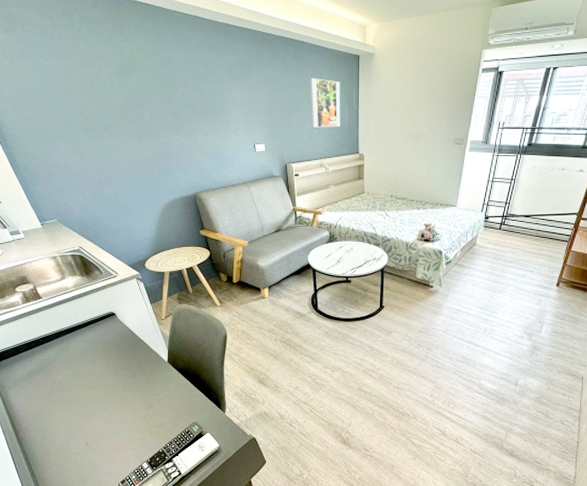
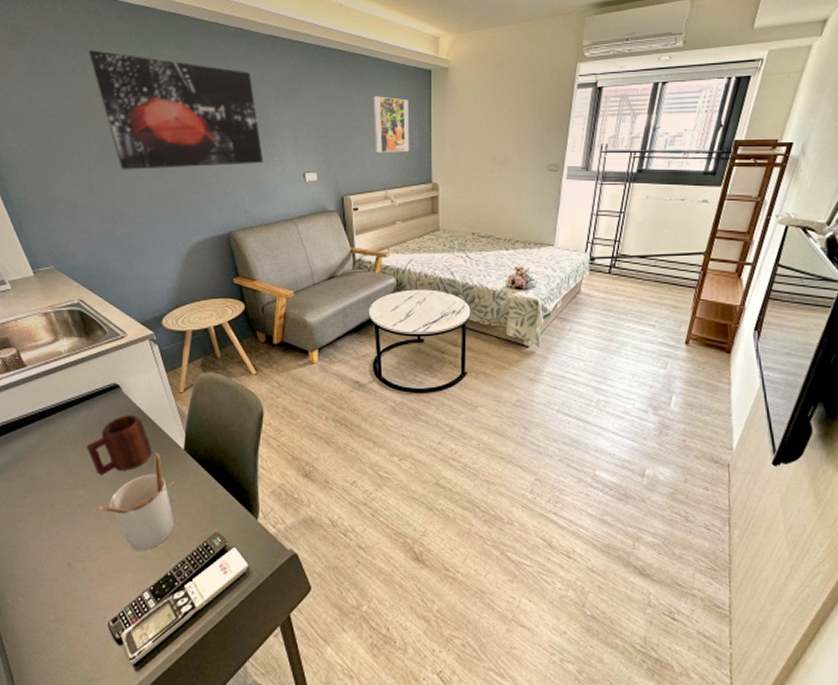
wall art: none [71,35,221,141] -> present [89,50,264,170]
mug: none [93,336,143,380] -> present [86,415,152,475]
utensil holder: none [105,364,163,435] -> present [97,453,175,551]

